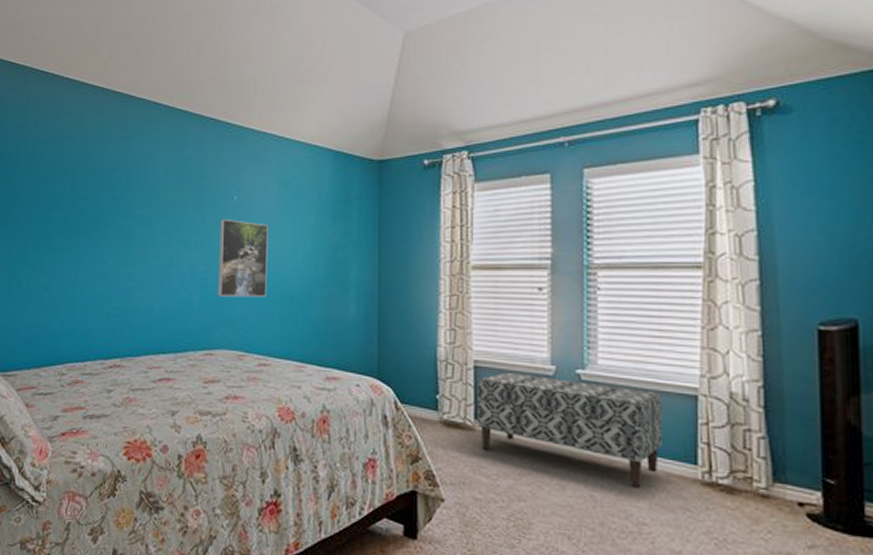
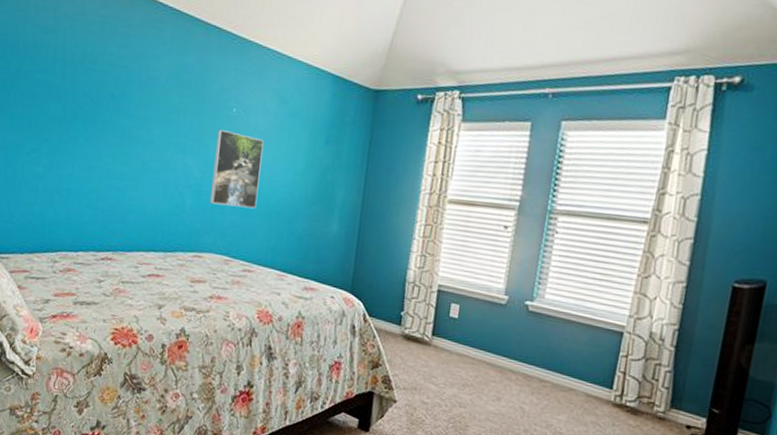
bench: present [477,372,662,487] -> none [433,297,593,403]

